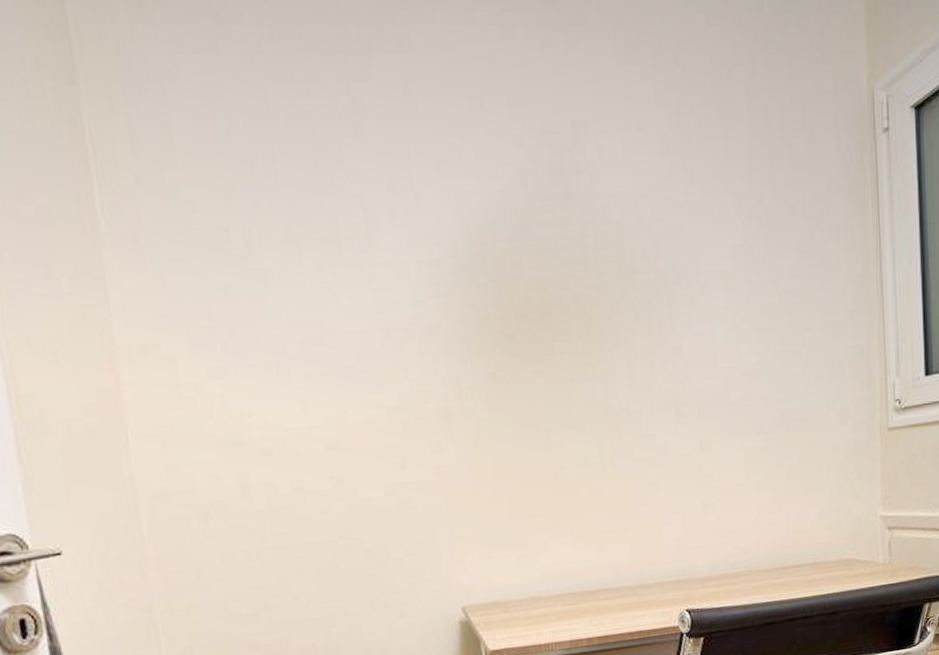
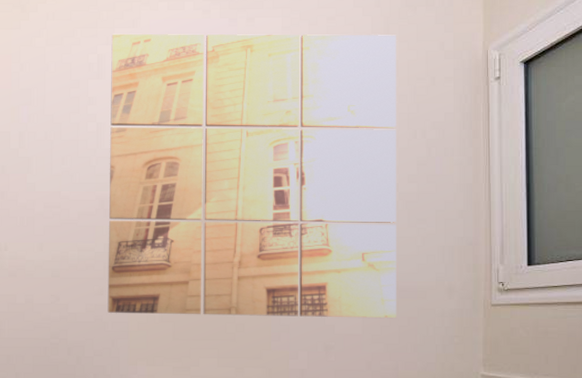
wall art: none [369,63,784,493] -> present [107,33,396,318]

